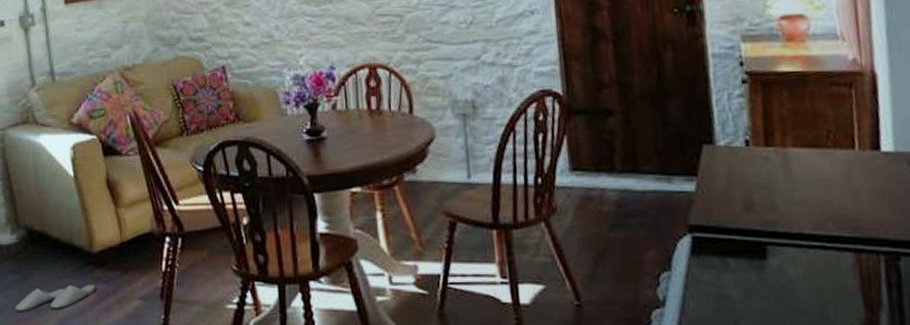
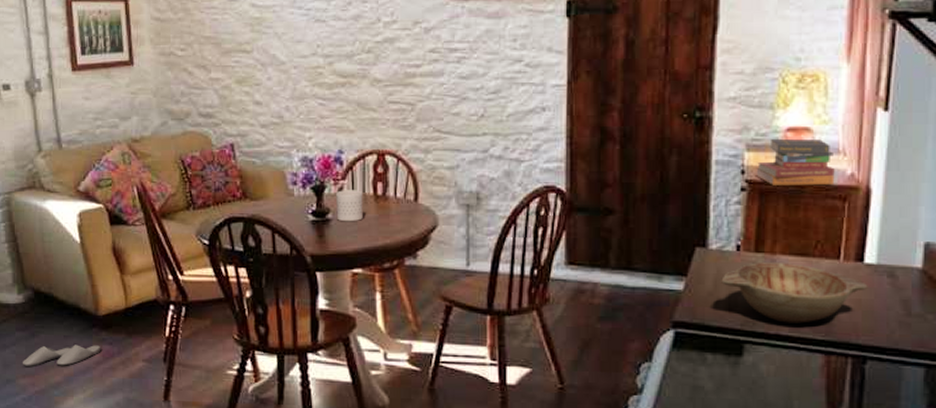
mug: none [329,105,360,140] -> present [335,190,364,222]
decorative bowl: none [734,156,889,221] -> present [721,263,868,324]
books: none [754,26,838,76] -> present [756,138,835,186]

